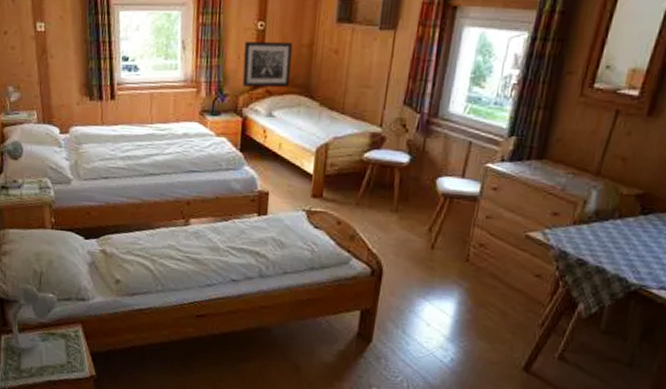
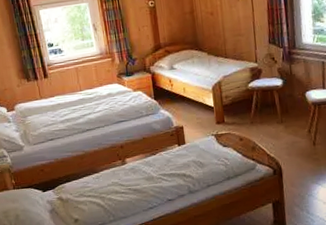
wall art: present [242,40,293,88] -> none [142,12,182,51]

